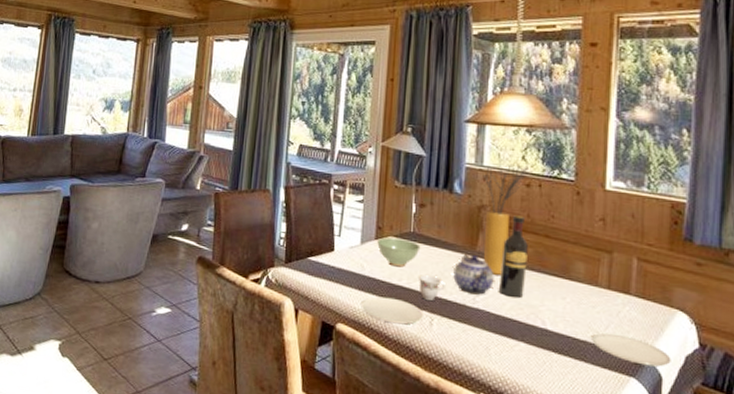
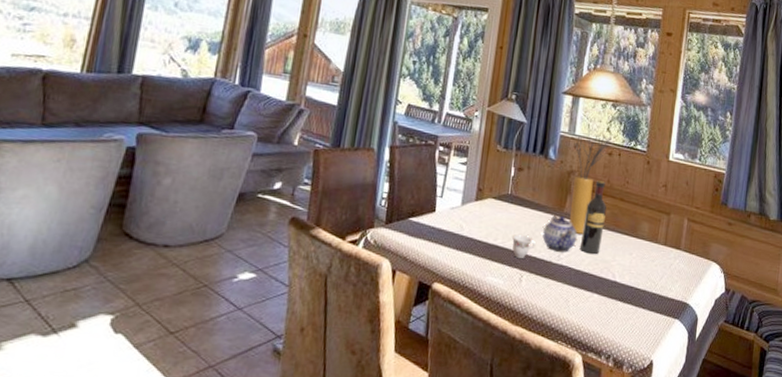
plate: present [361,296,424,325] -> none [457,256,515,282]
bowl: present [377,237,421,267] -> none [477,199,516,228]
plate: present [592,332,671,367] -> none [649,282,705,309]

